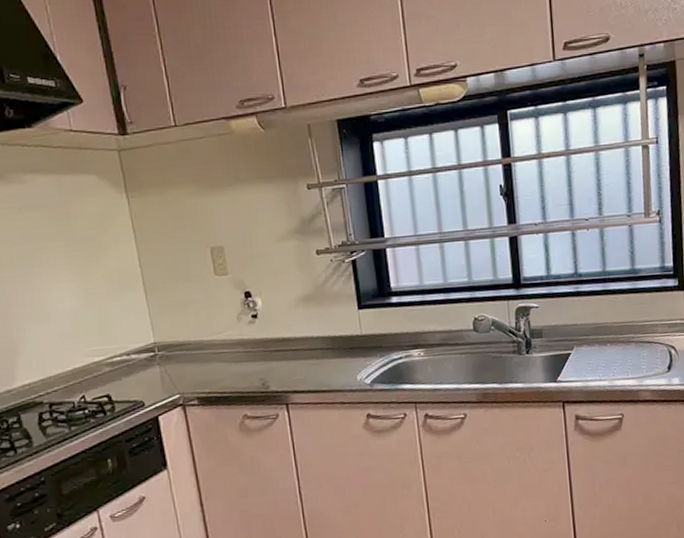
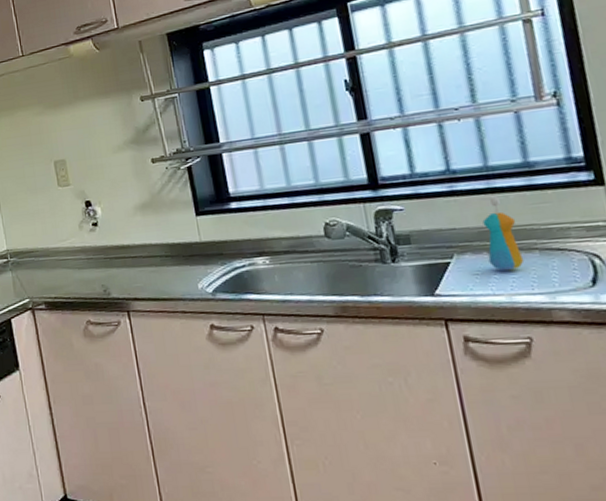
soap dispenser: none [597,297,624,360] -> present [482,196,525,270]

